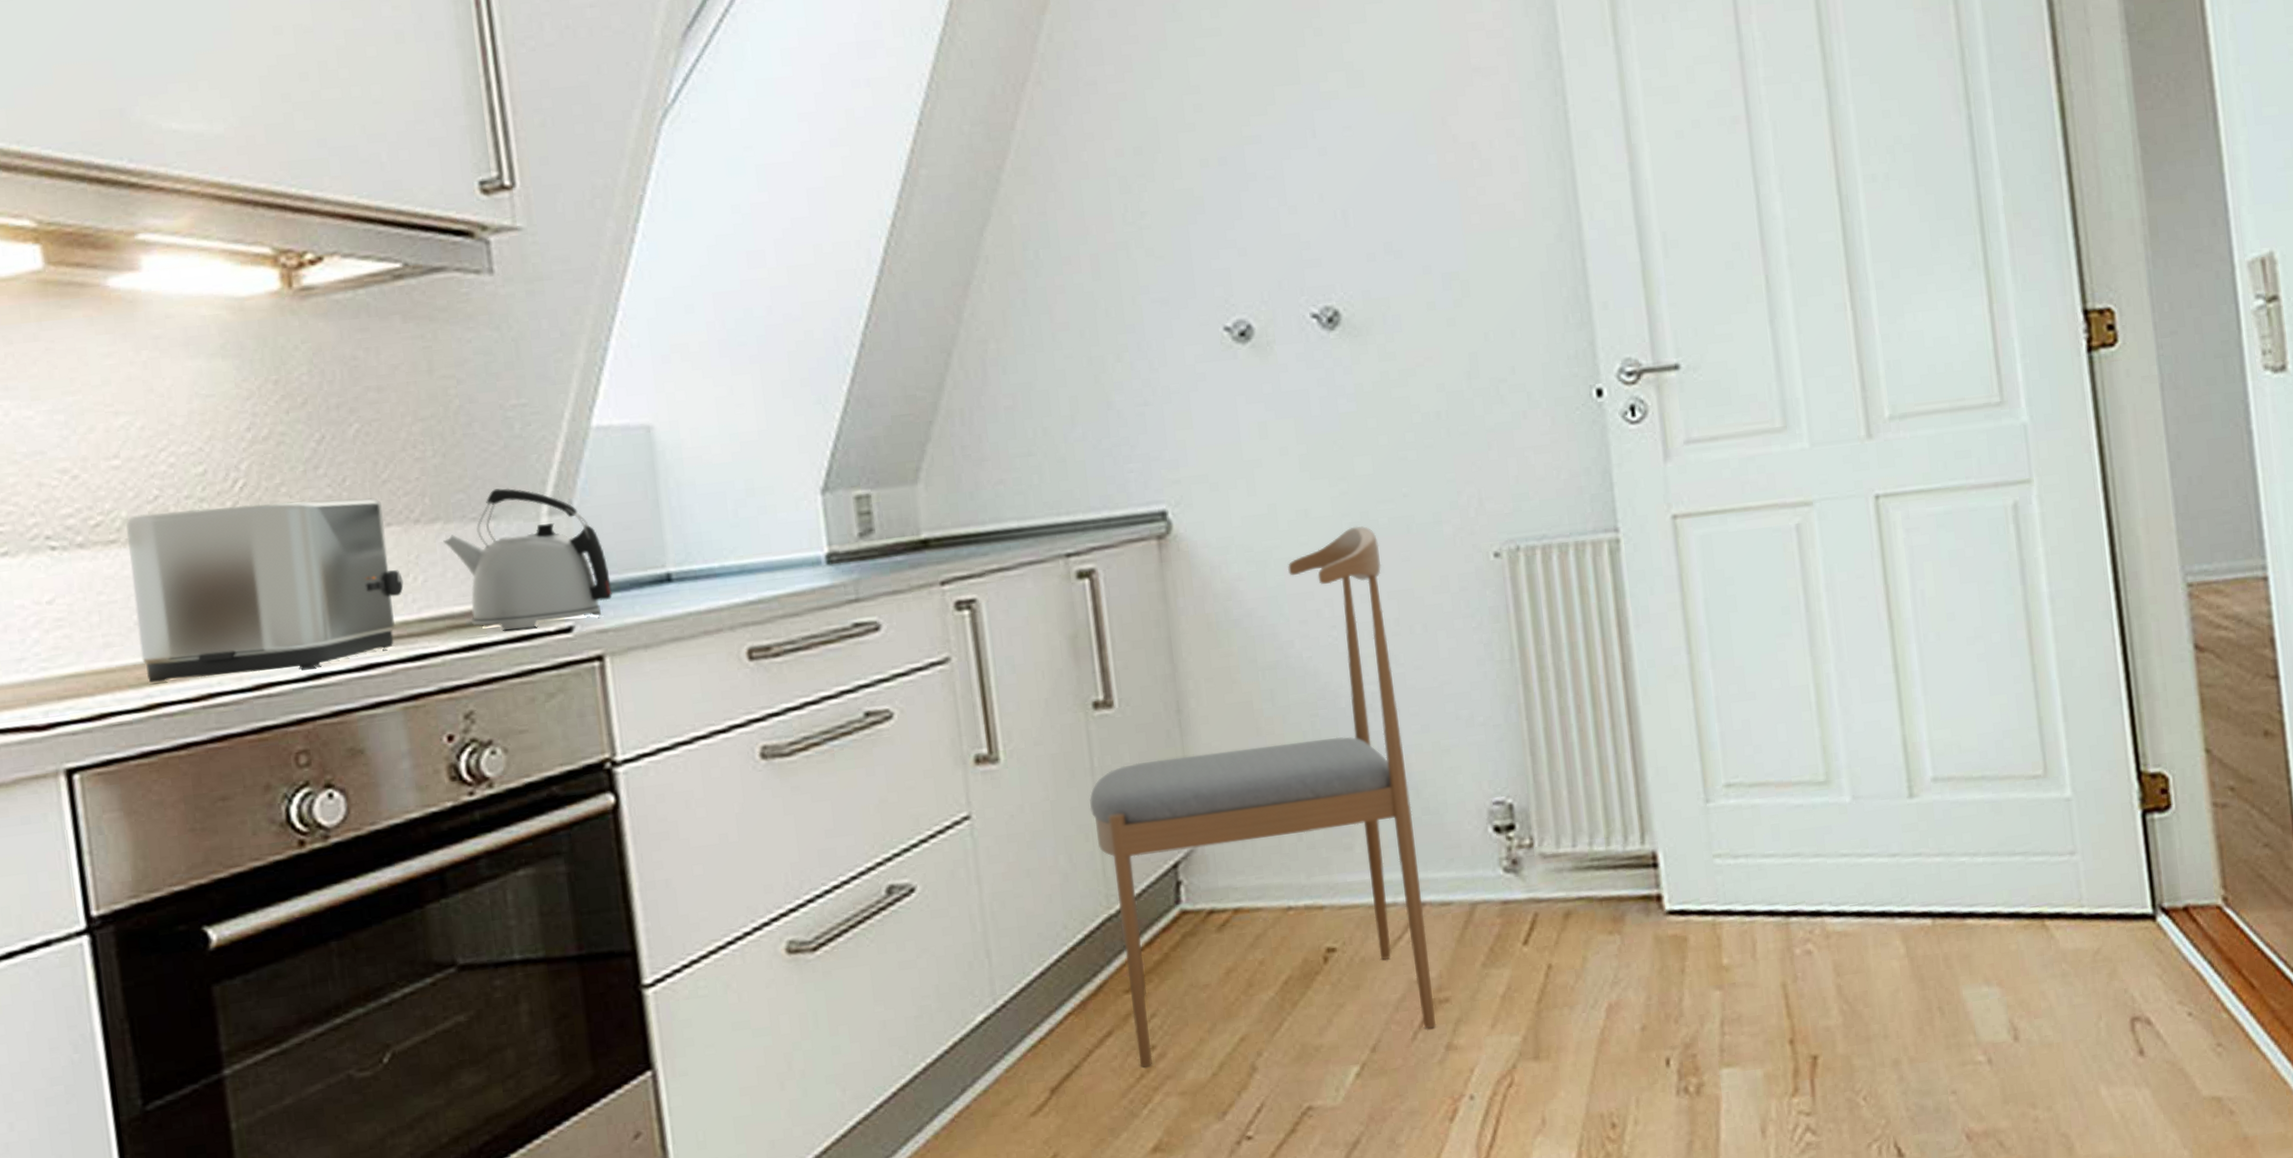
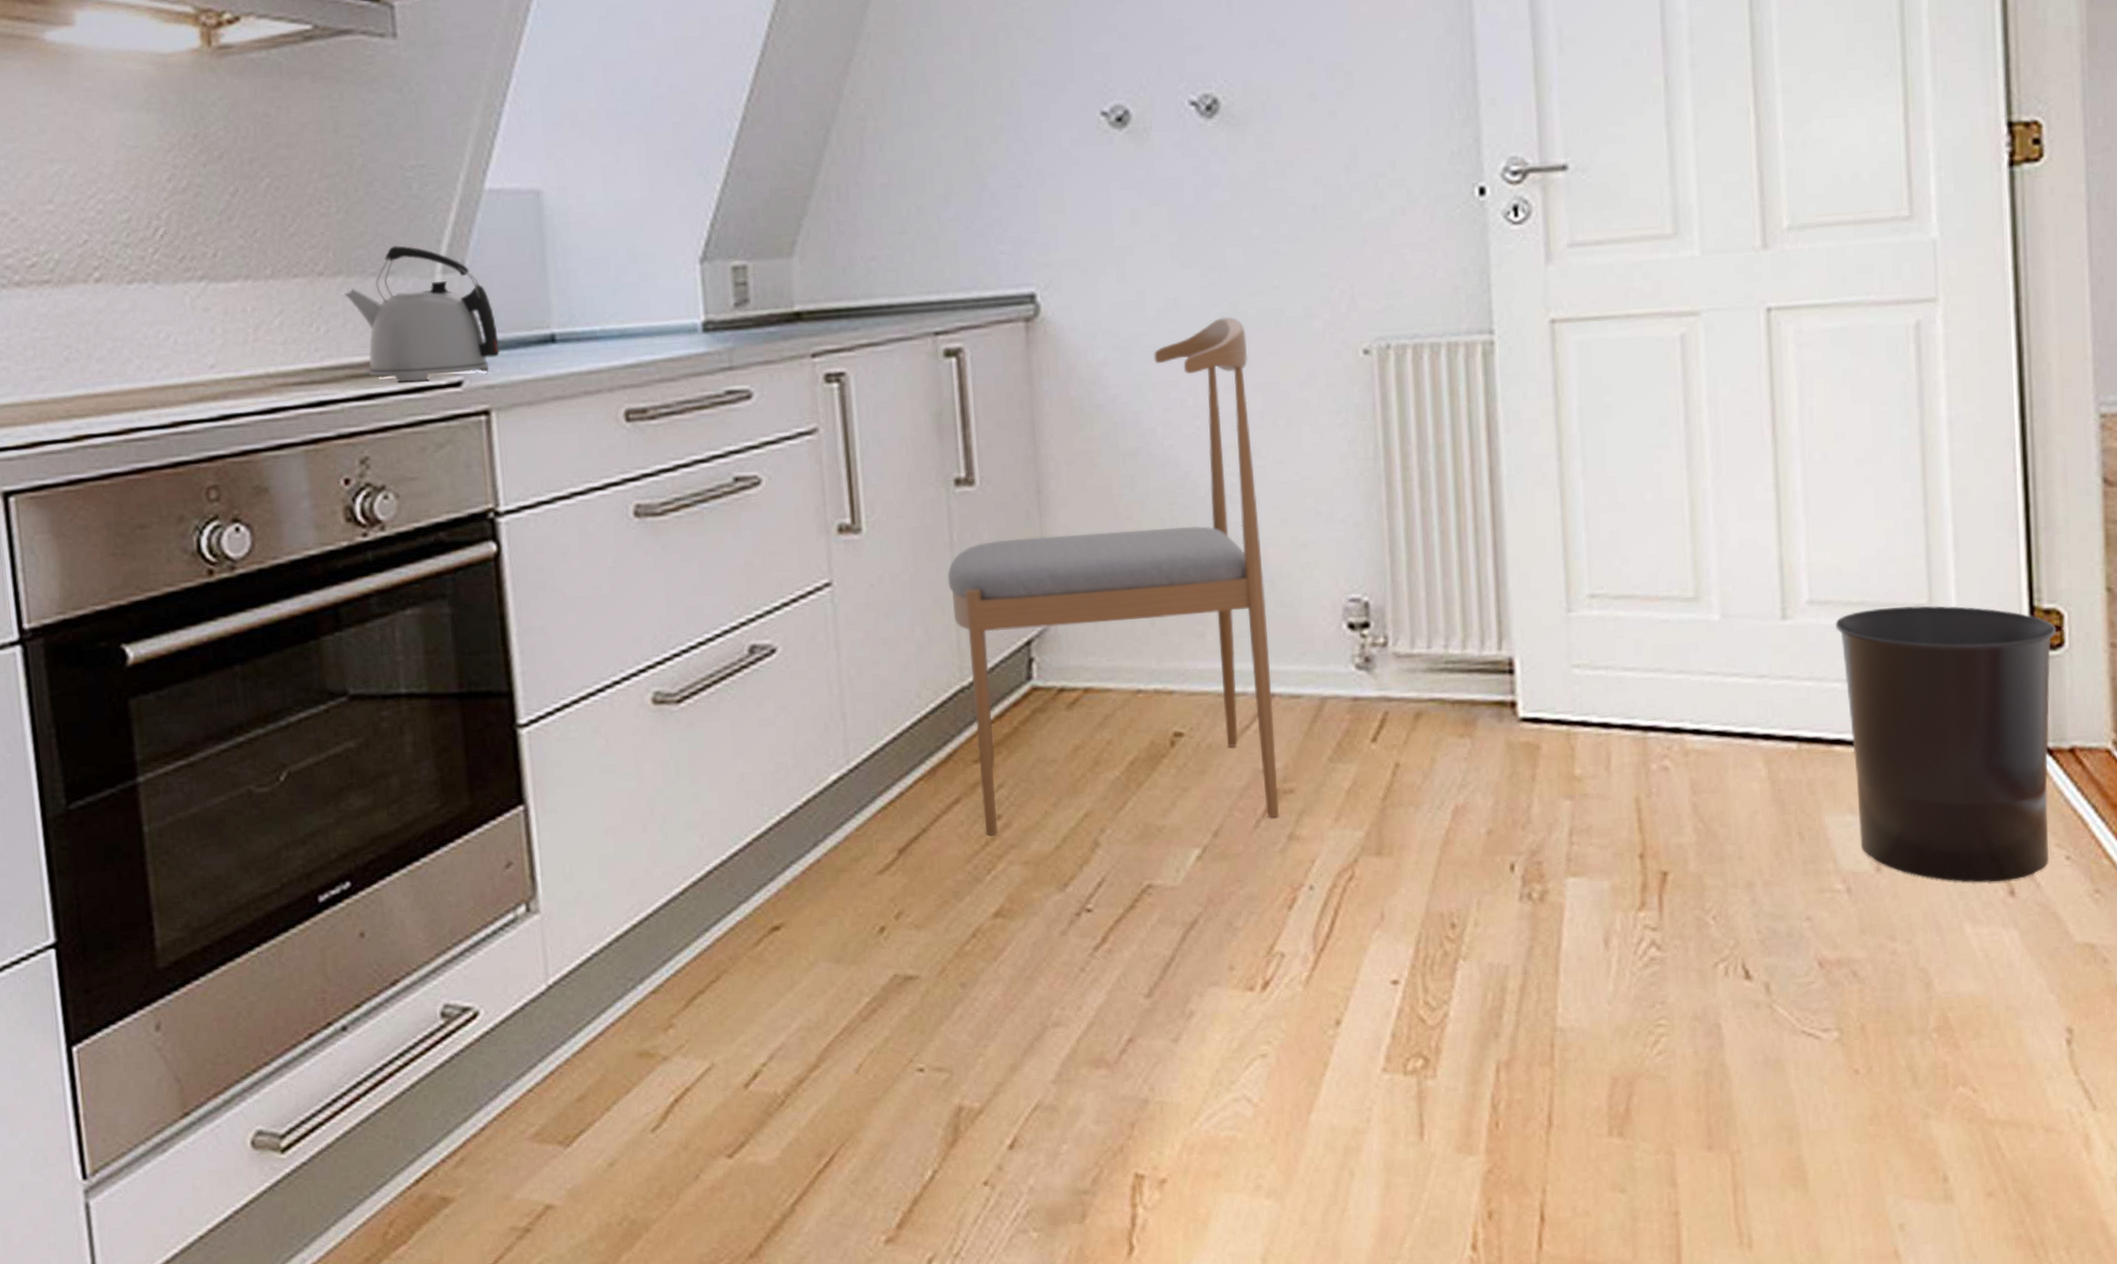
toaster: present [126,498,404,683] -> none [58,250,308,415]
waste bin: none [1958,775,2173,1046] -> present [1834,606,2057,883]

